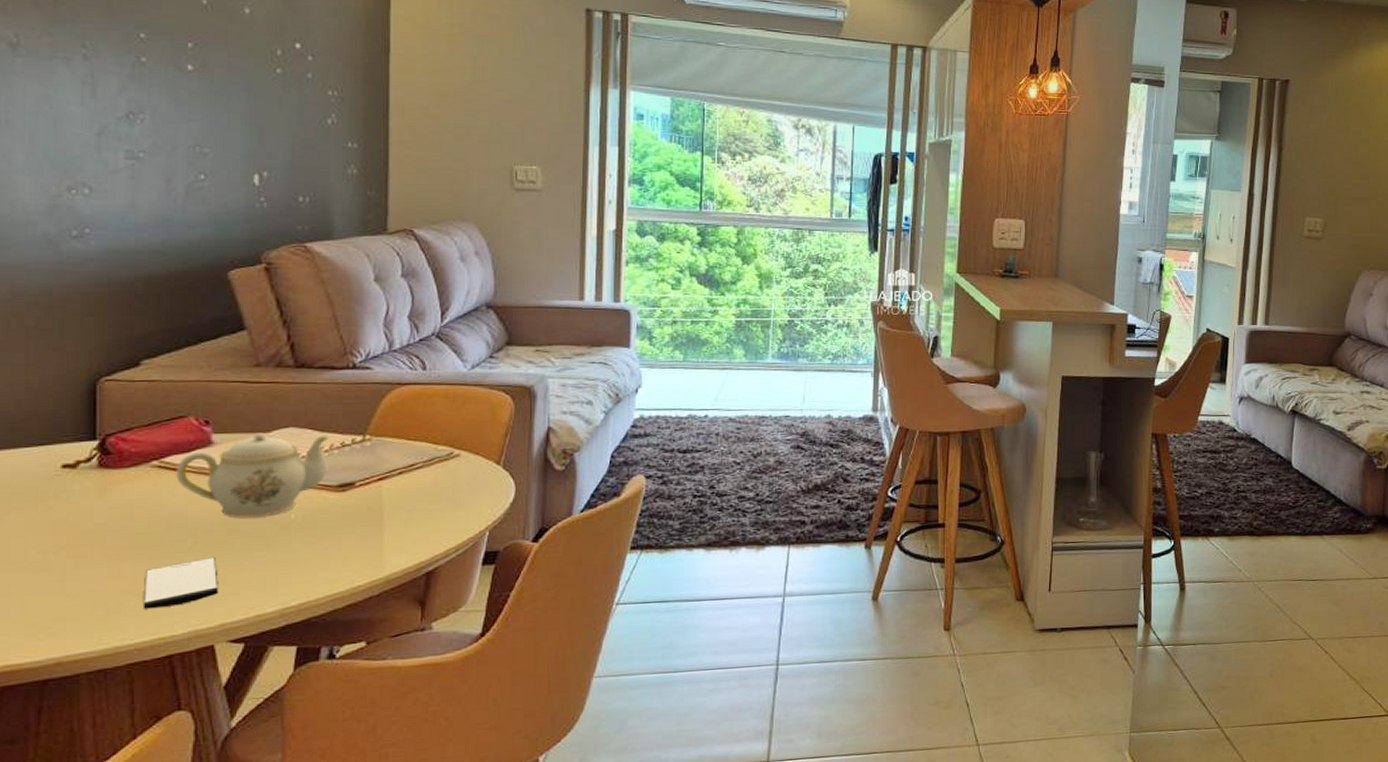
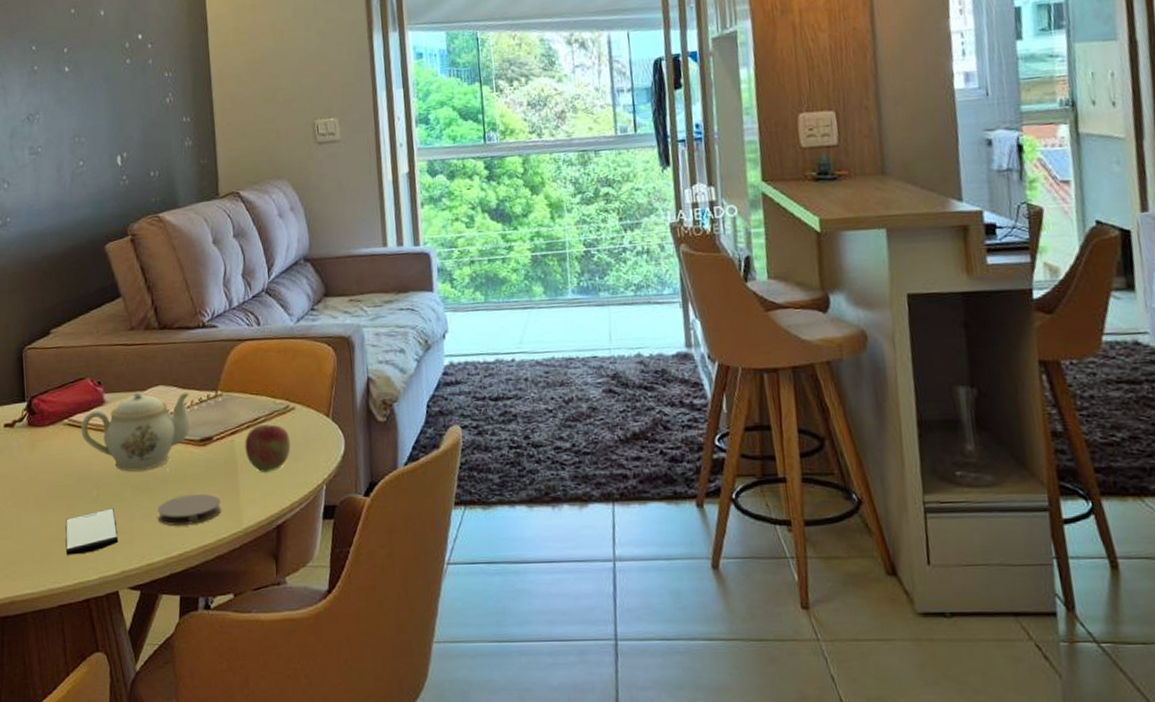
coaster: none [275,541,359,574] -> present [158,494,222,526]
fruit: none [395,471,451,519] -> present [245,424,291,472]

